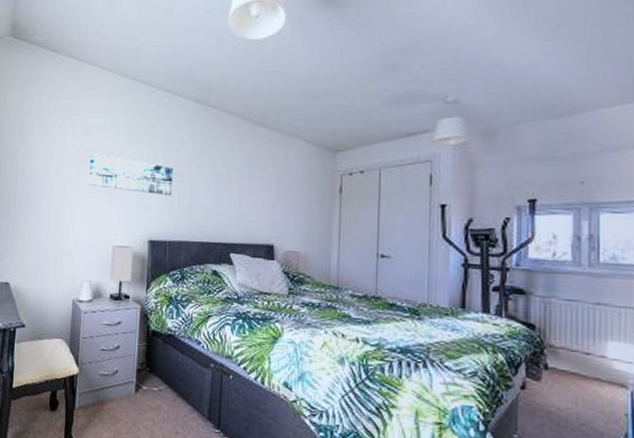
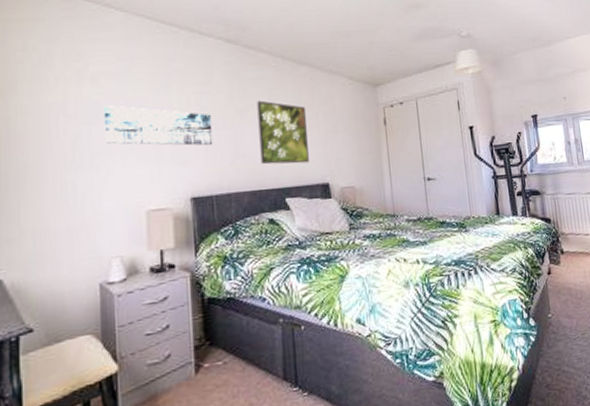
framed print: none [212,158,259,223] -> present [257,100,309,165]

